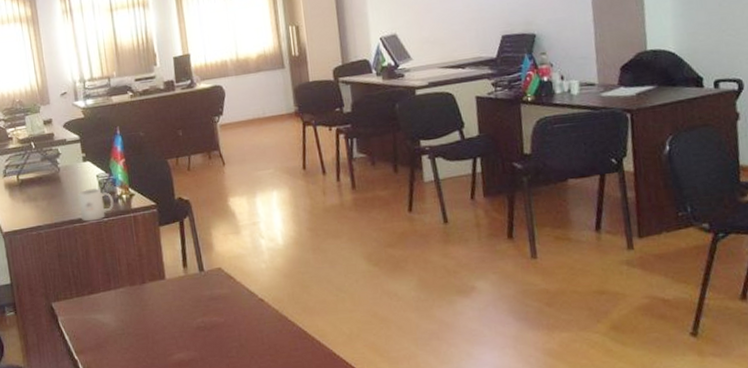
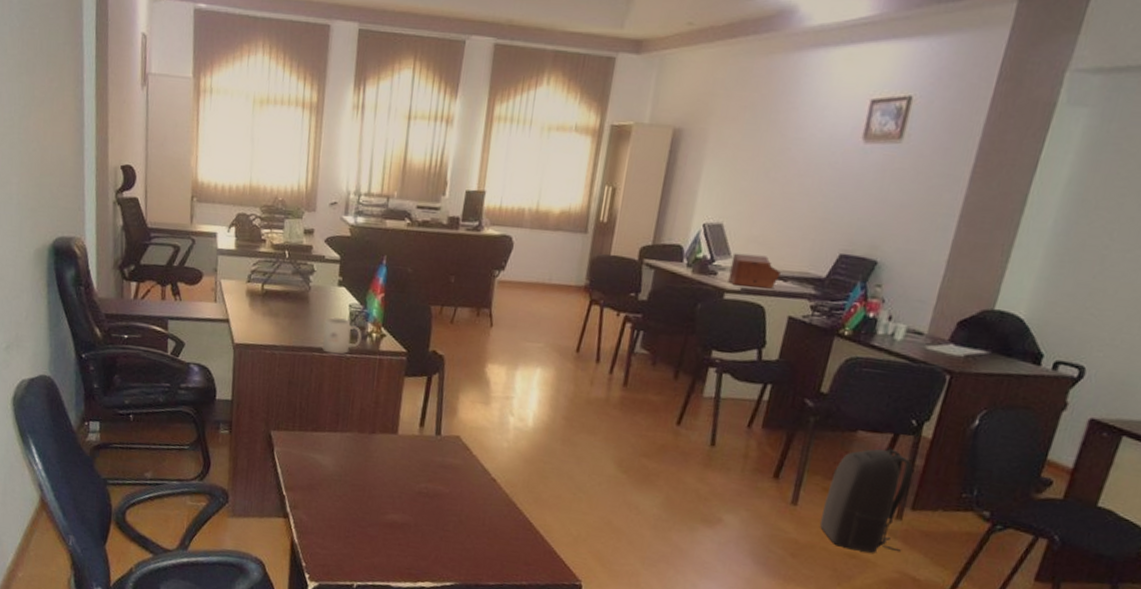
sewing box: none [412,51,459,83] -> present [728,253,782,289]
backpack: none [558,187,643,287] -> present [819,446,913,553]

